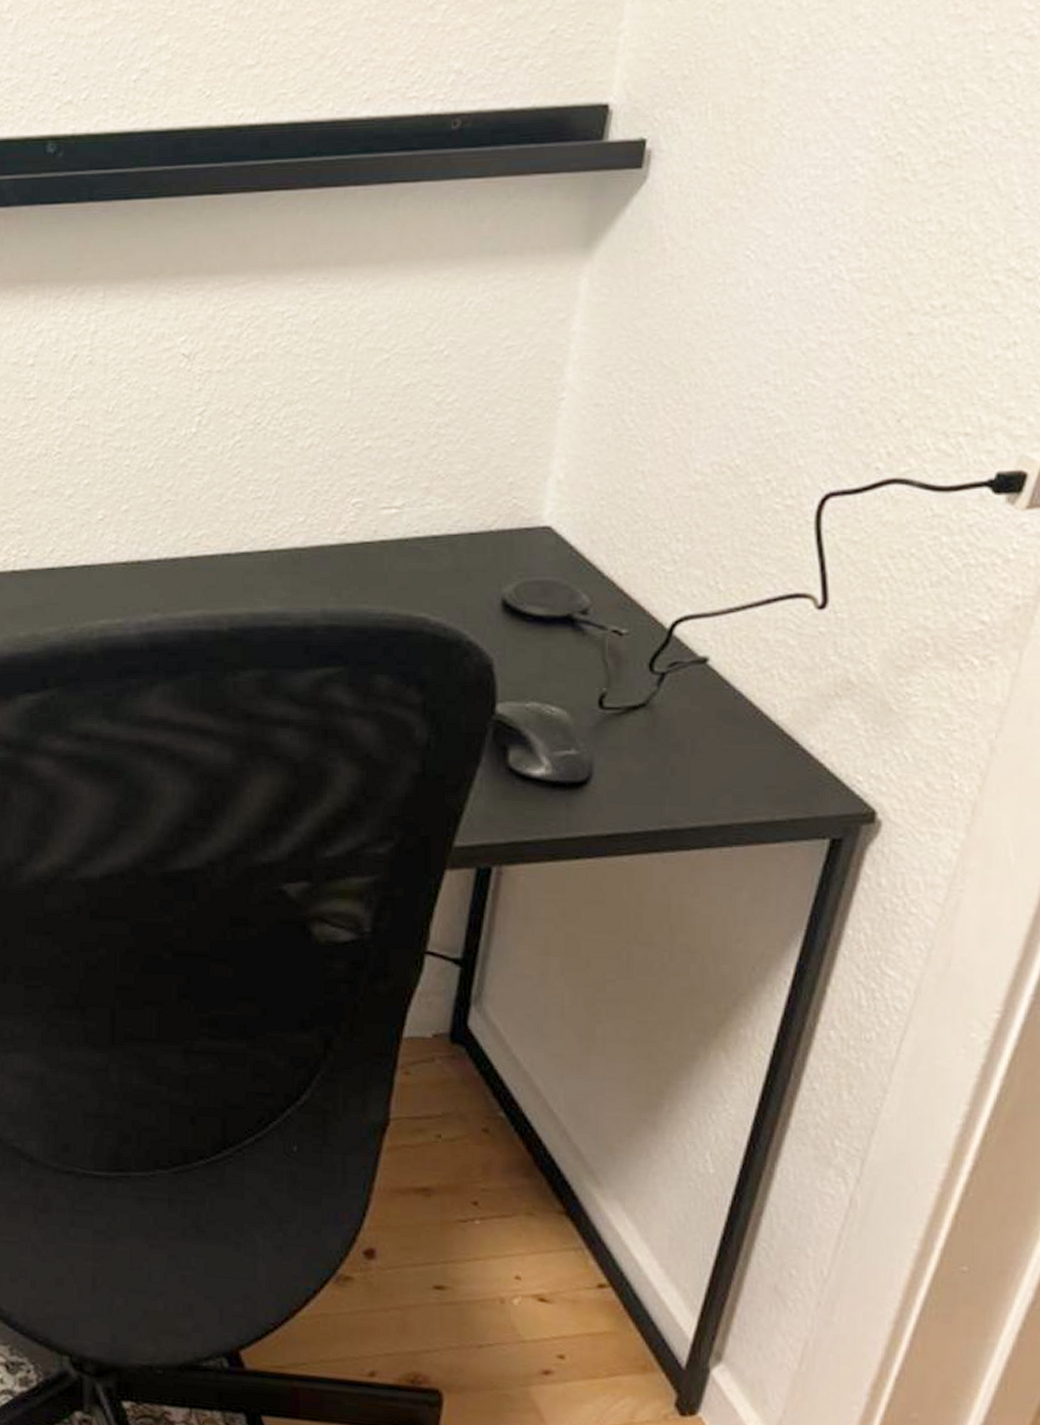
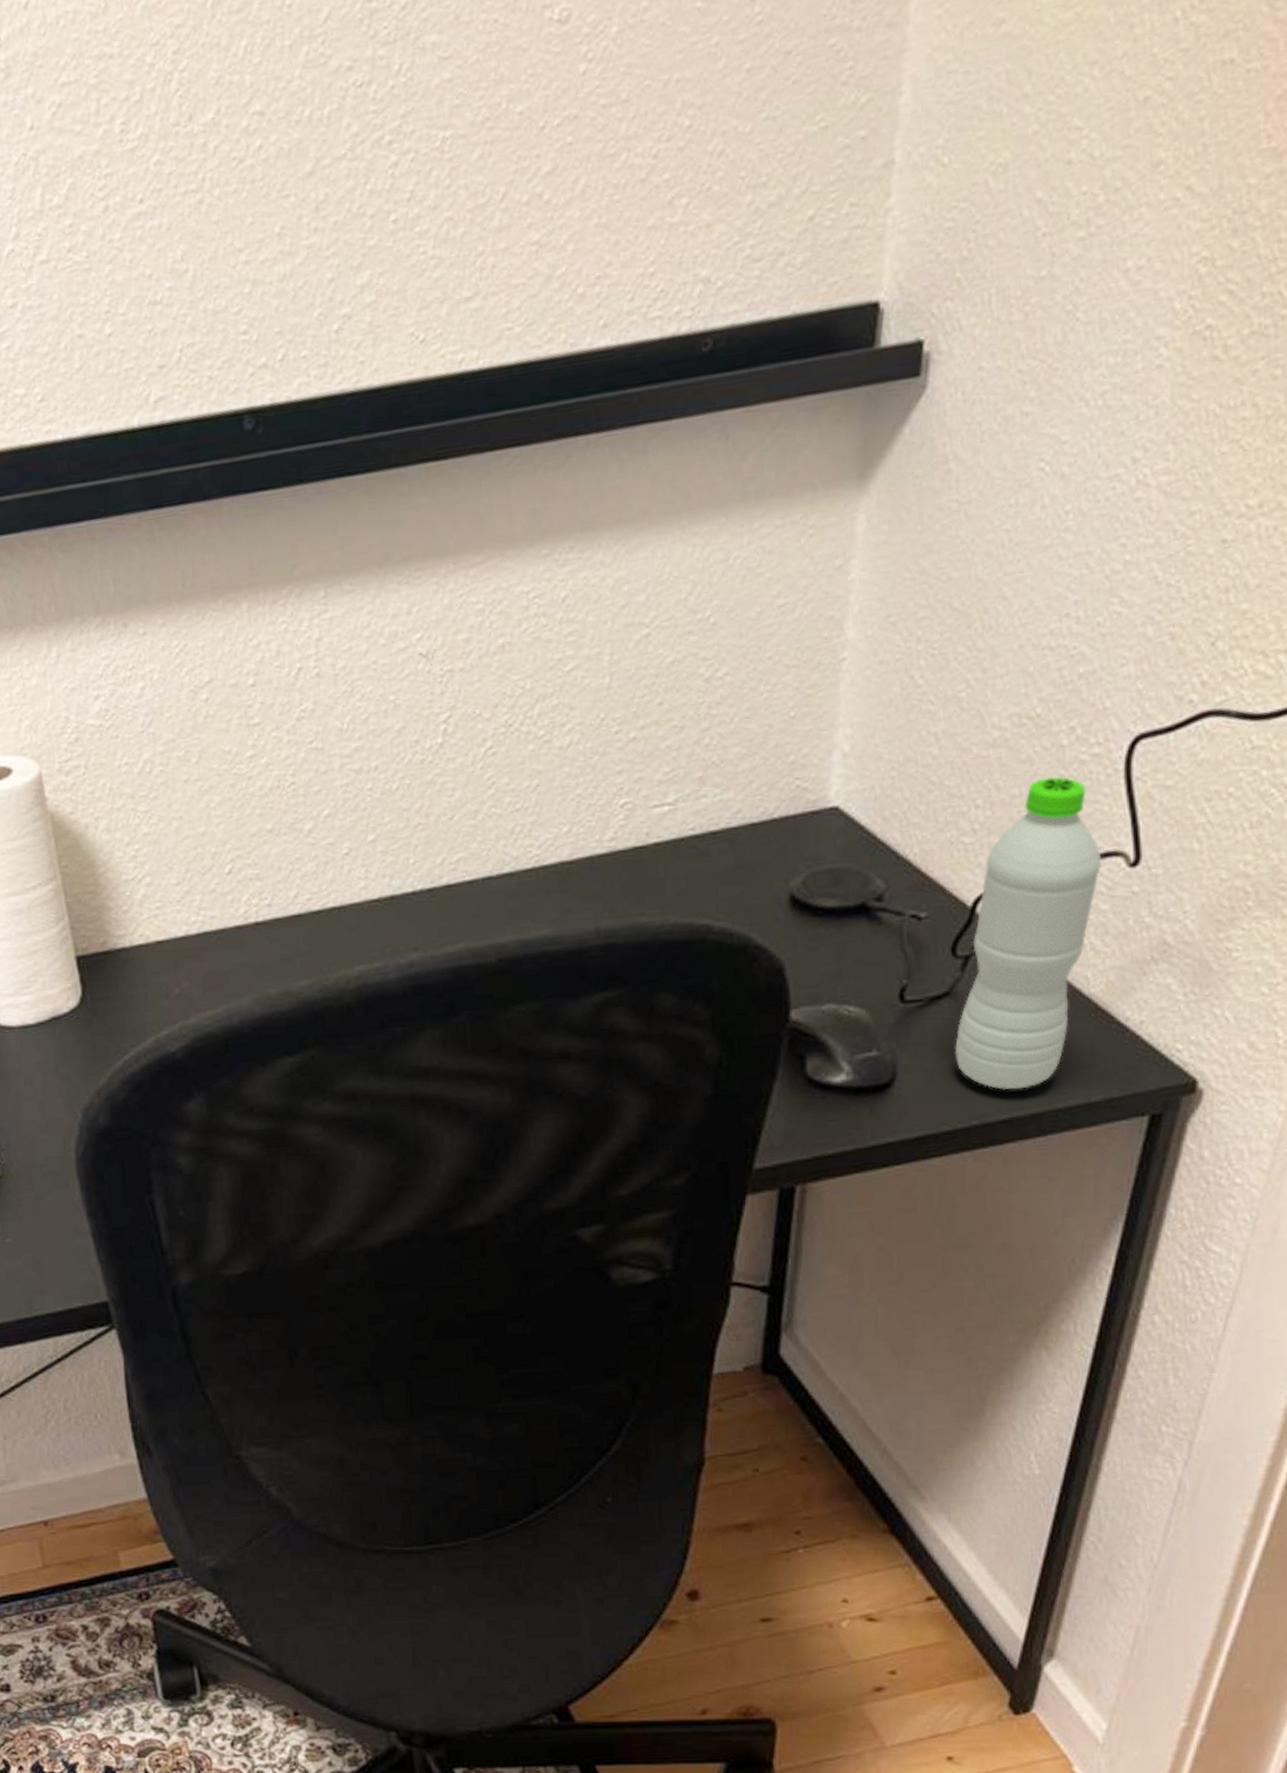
water bottle: none [649,520,792,801] -> present [955,776,1102,1090]

